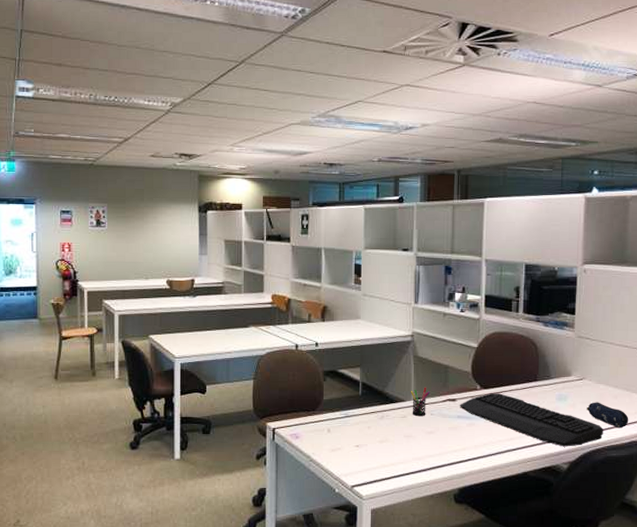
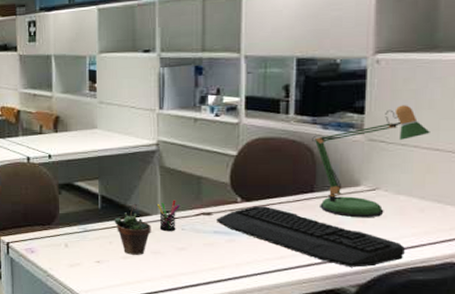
succulent plant: none [373,390,405,439] -> present [114,203,151,255]
desk lamp: none [536,308,622,404] -> present [312,105,430,218]
pencil case: present [586,402,629,429] -> none [381,216,441,247]

